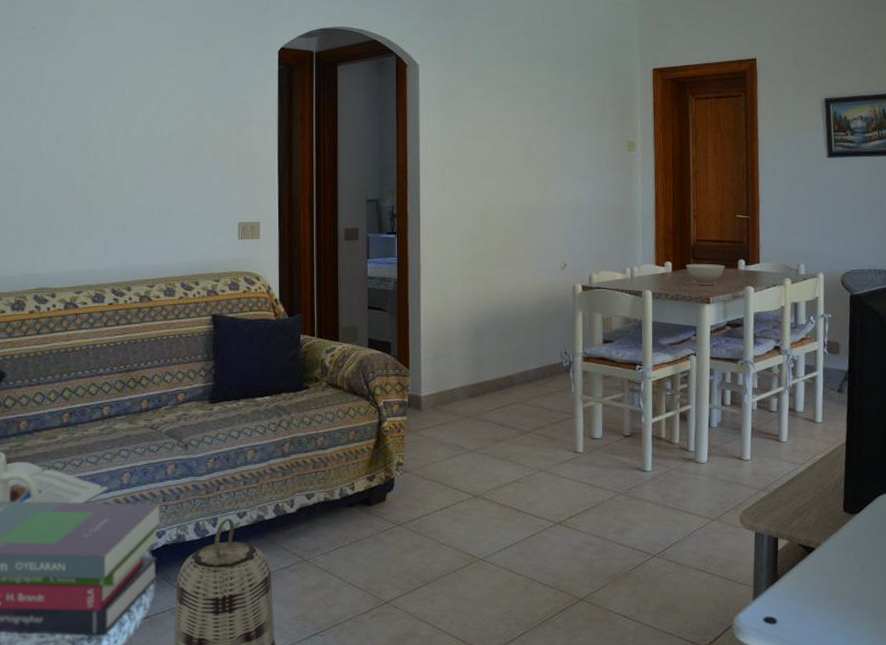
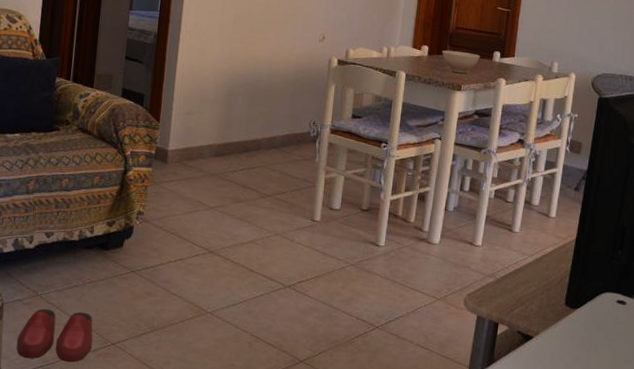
slippers: none [288,573,365,626] -> present [16,308,93,362]

